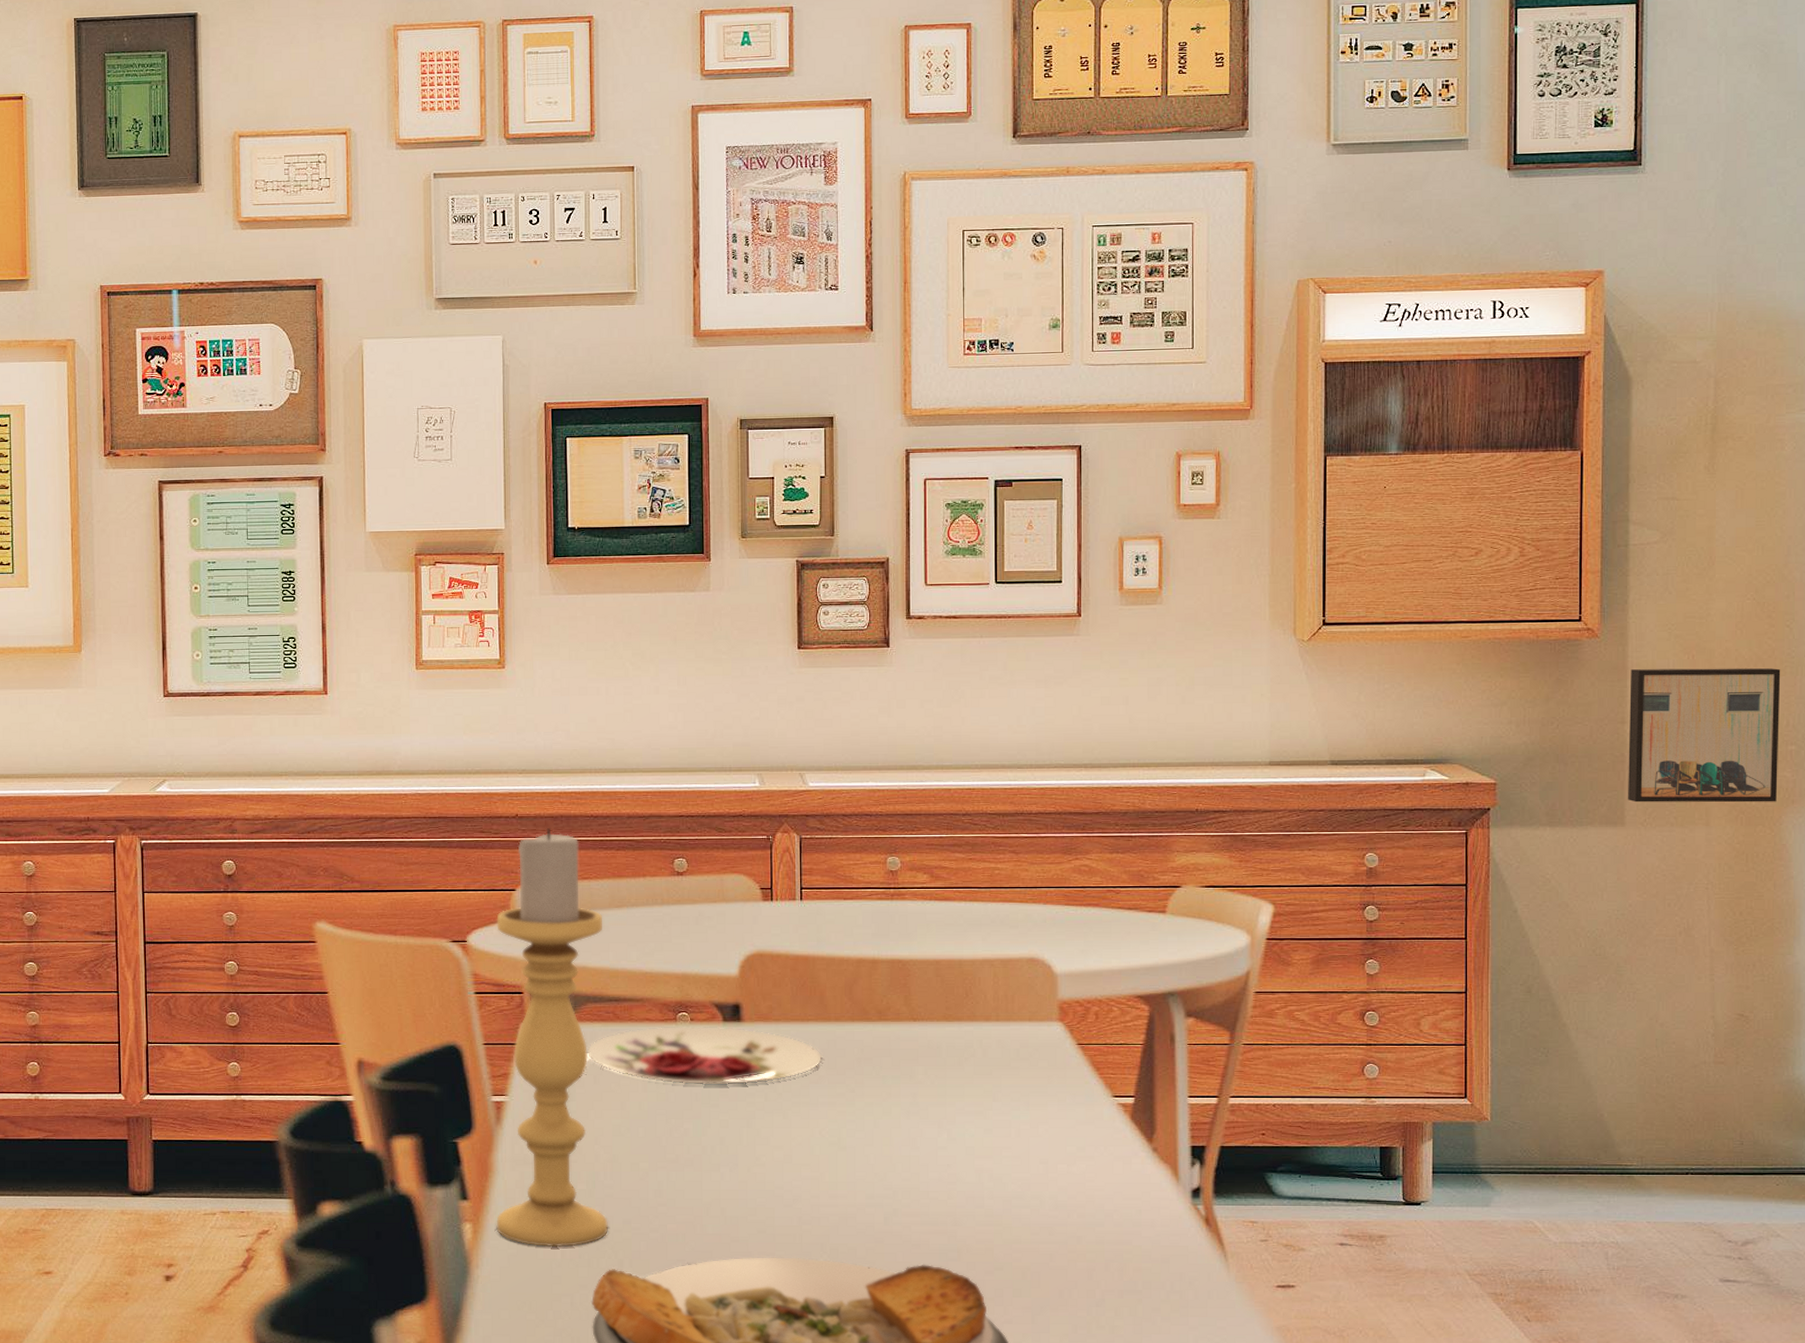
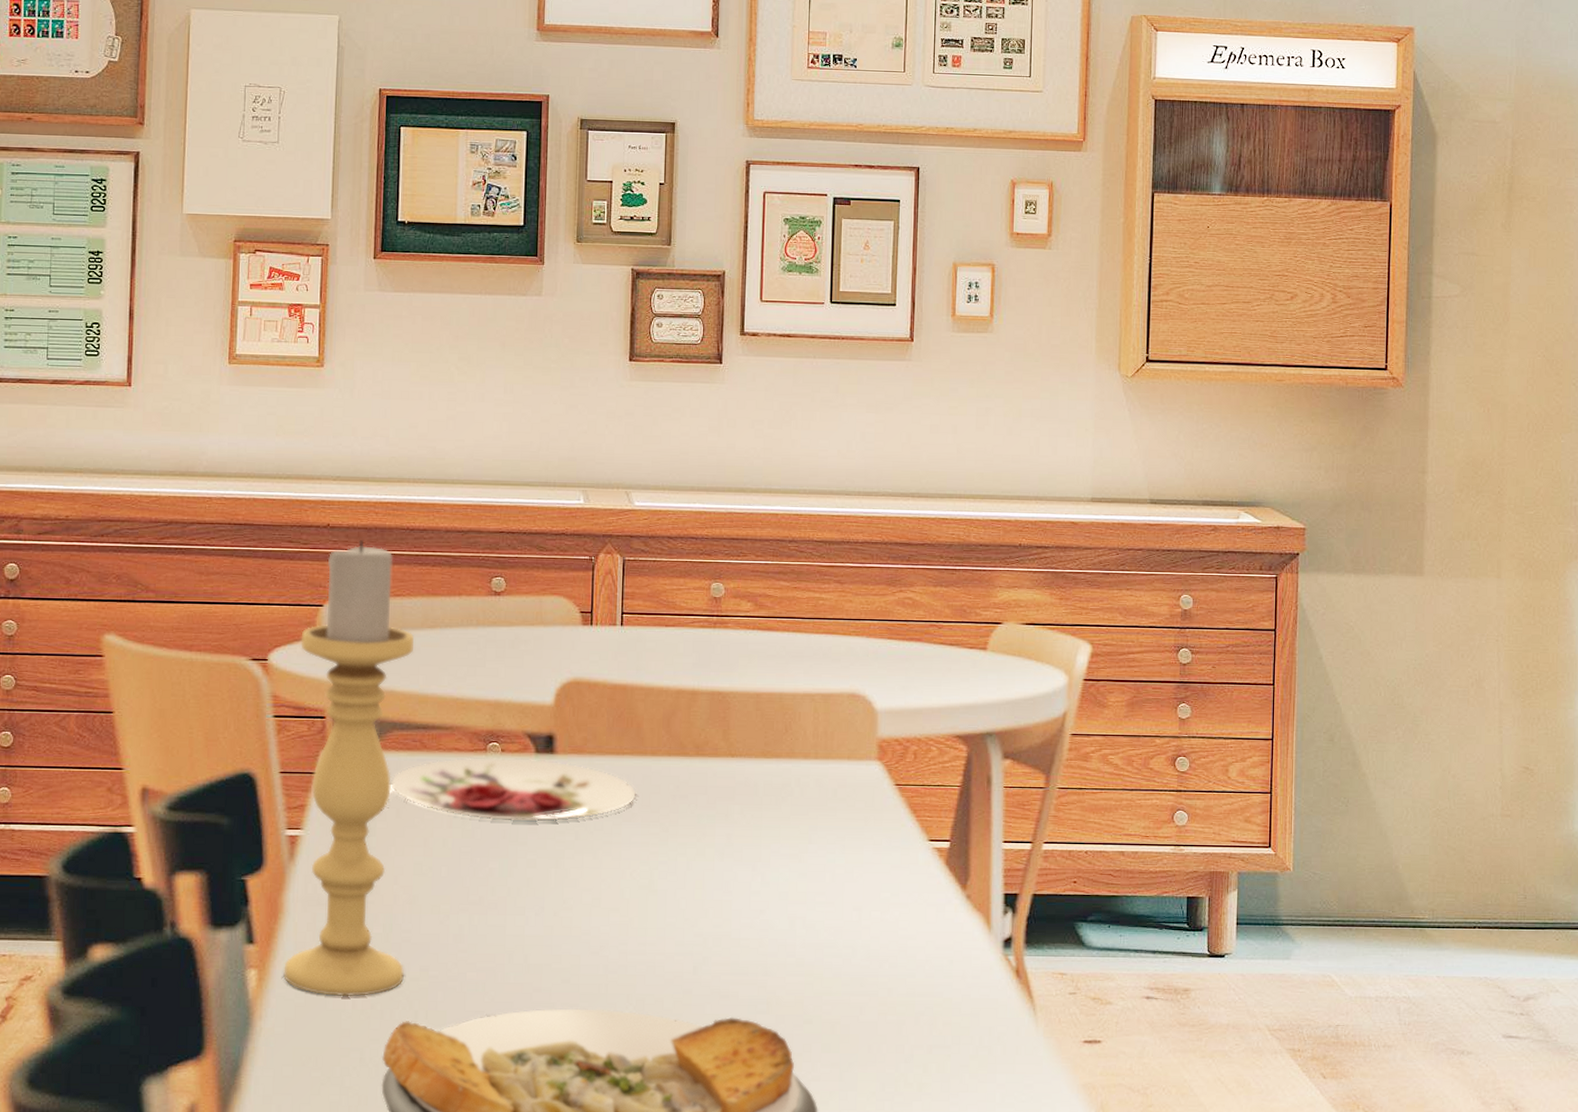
wall art: present [1628,668,1781,803] -> none [1427,420,1567,557]

